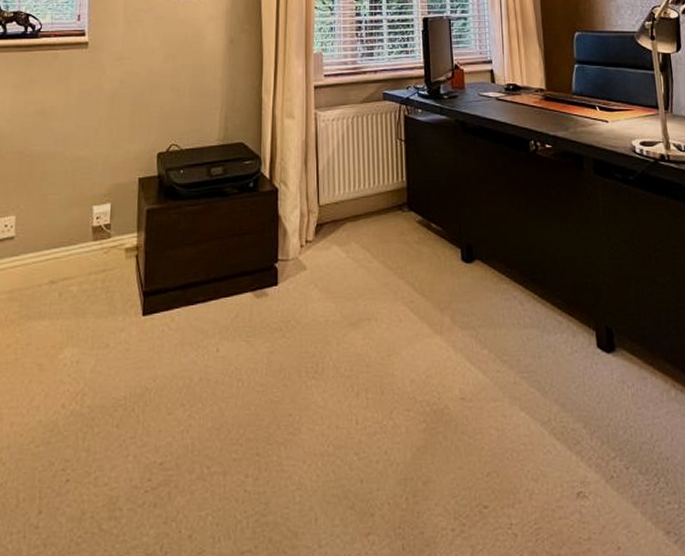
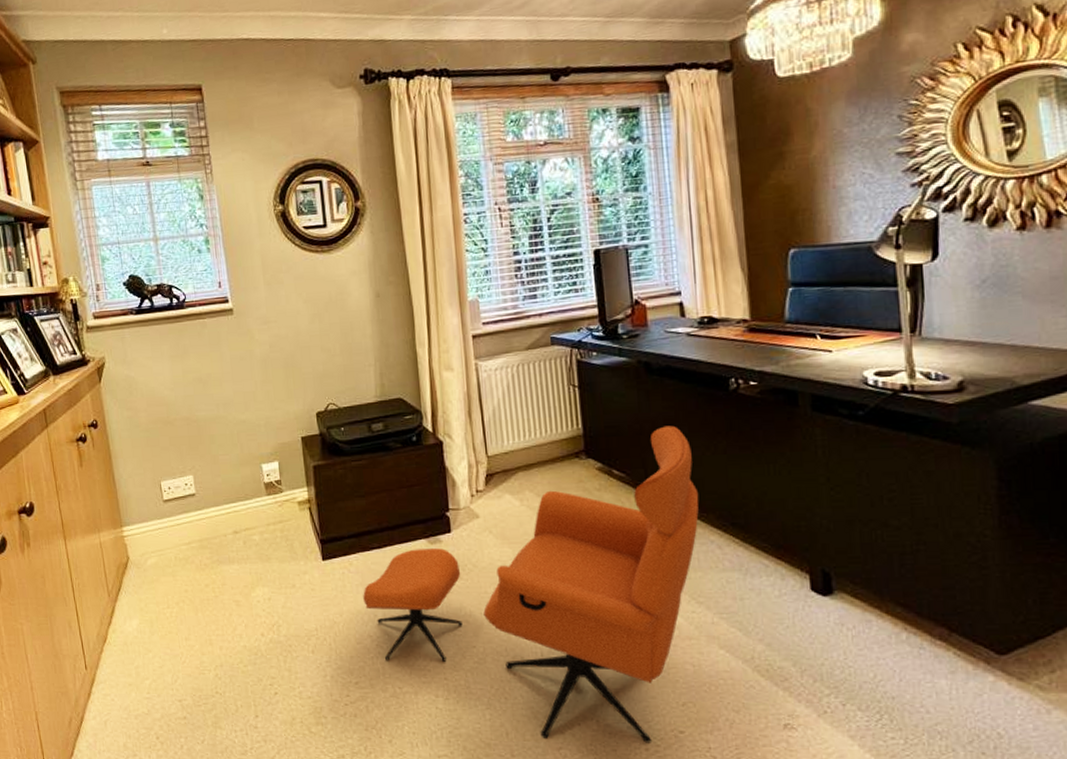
armchair: none [180,182,505,522] -> present [363,425,699,743]

